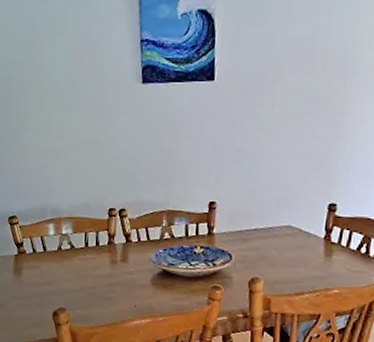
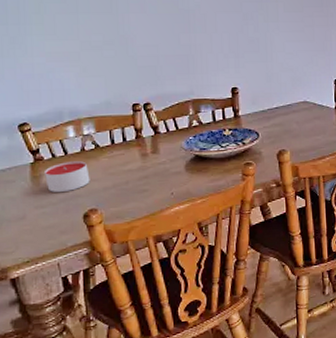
candle: none [25,258,63,288] -> present [45,161,90,193]

